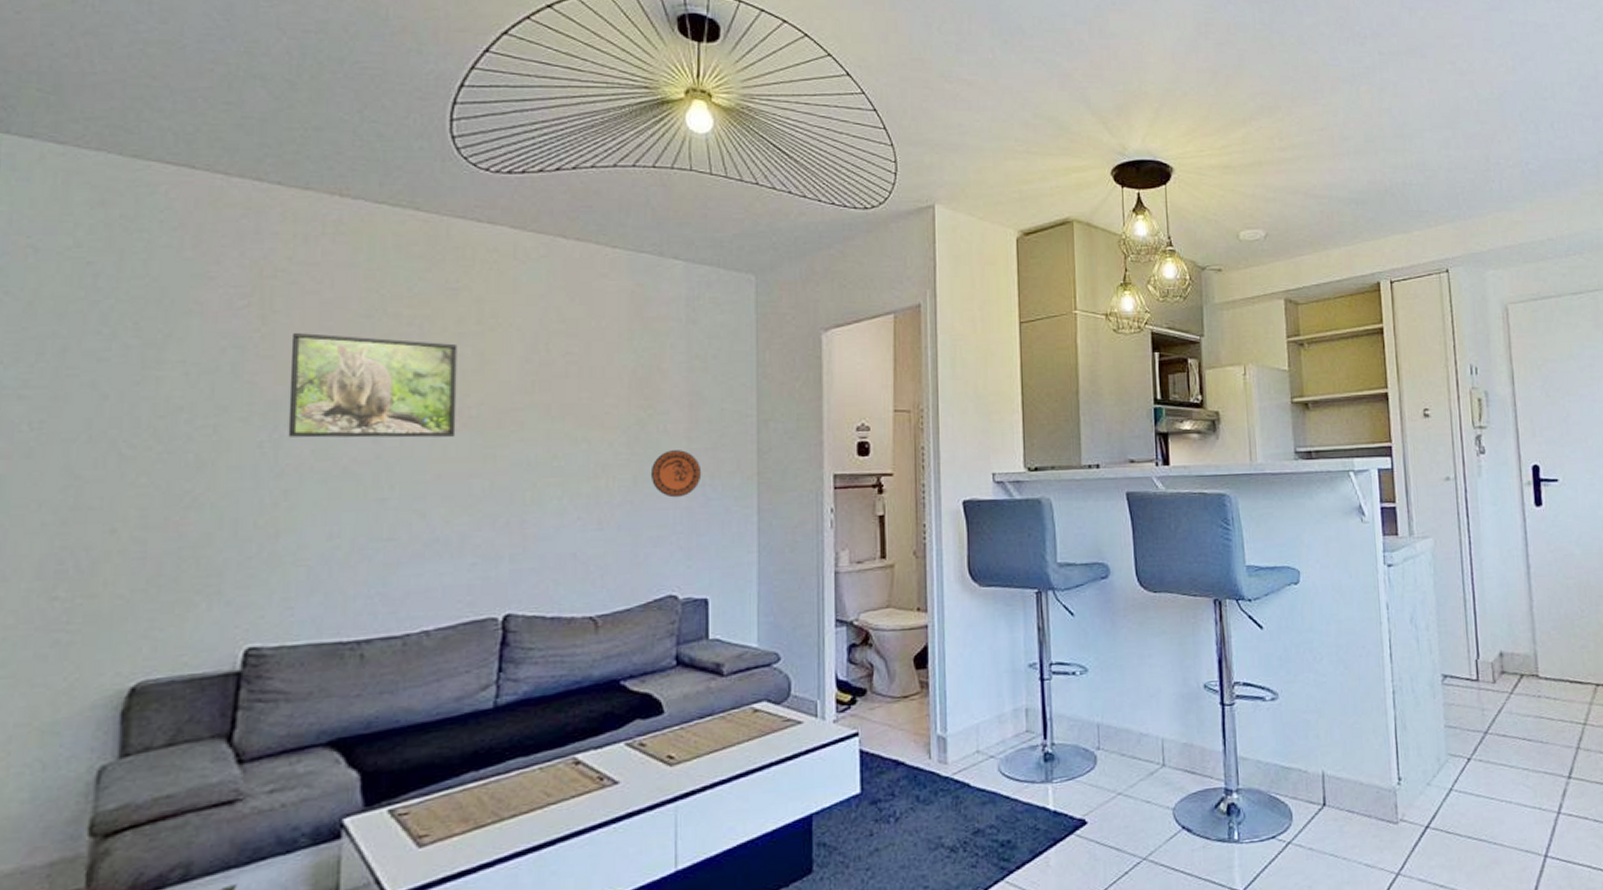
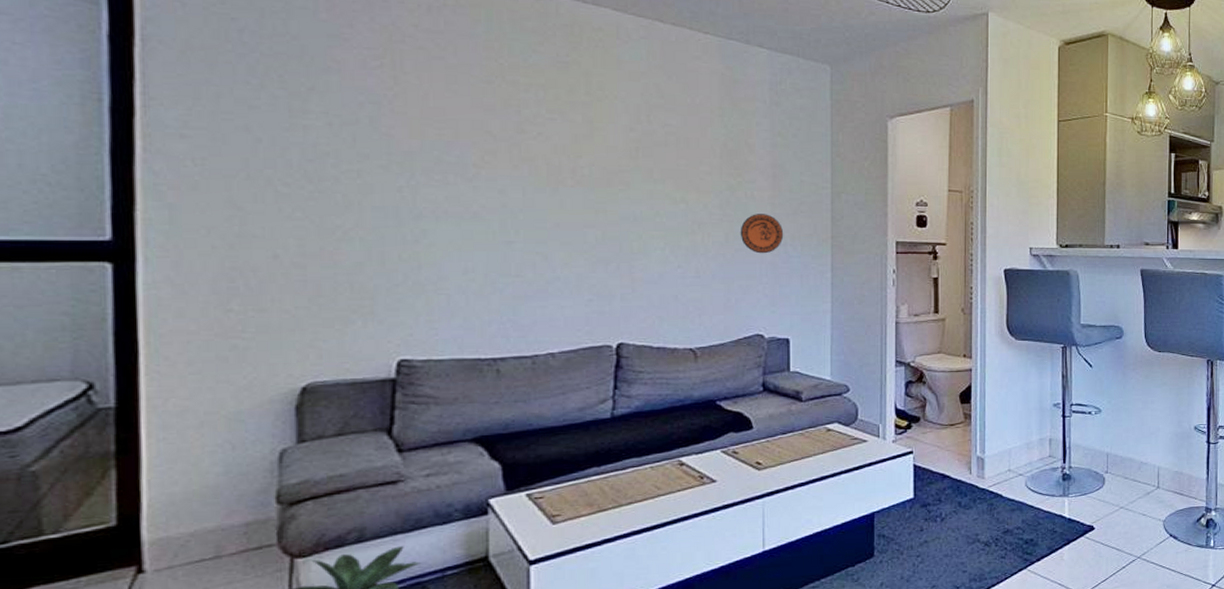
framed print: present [288,333,458,438] -> none [421,94,571,192]

